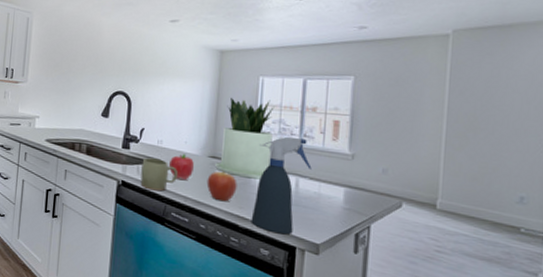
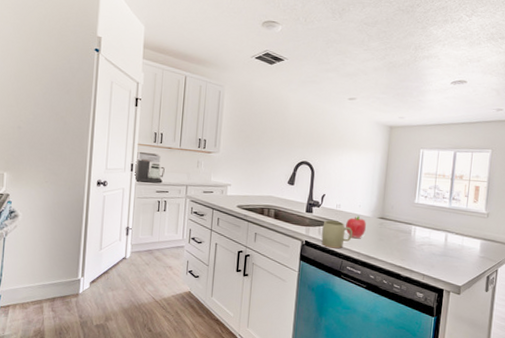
fruit: present [206,170,237,202] -> none [376,229,401,256]
planter: present [215,98,275,180] -> none [383,168,431,236]
spray bottle: present [251,136,312,235] -> none [410,199,458,280]

